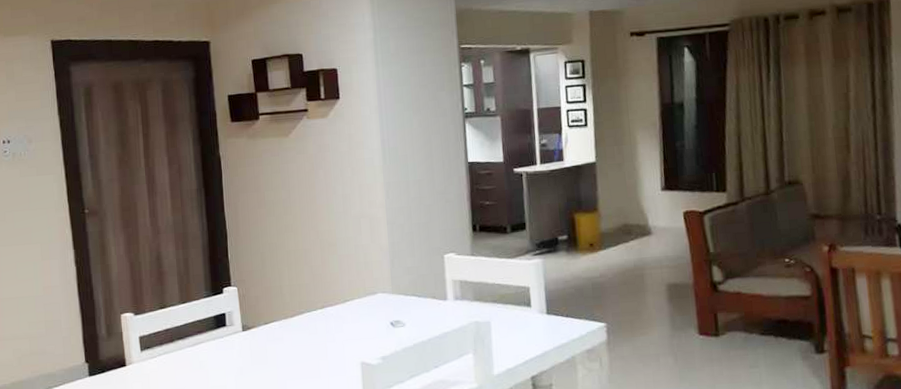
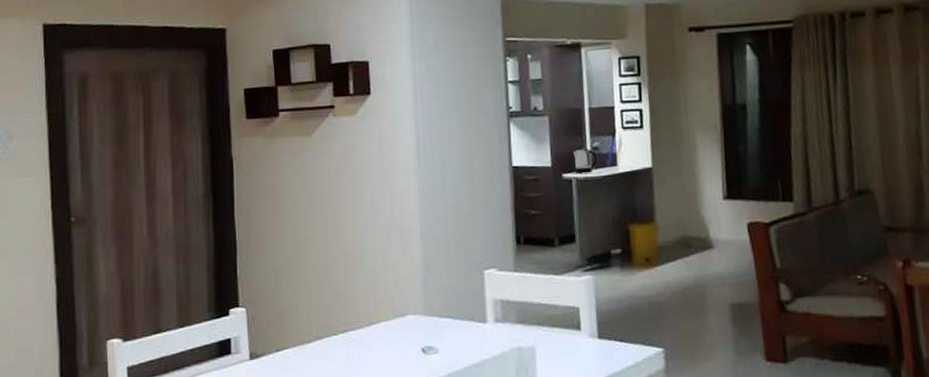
kettle: none [523,144,546,169] -> present [573,147,598,174]

